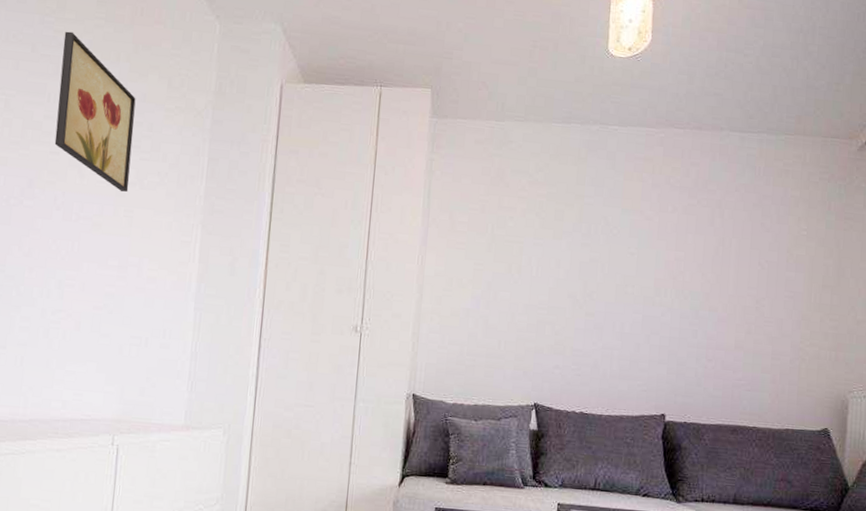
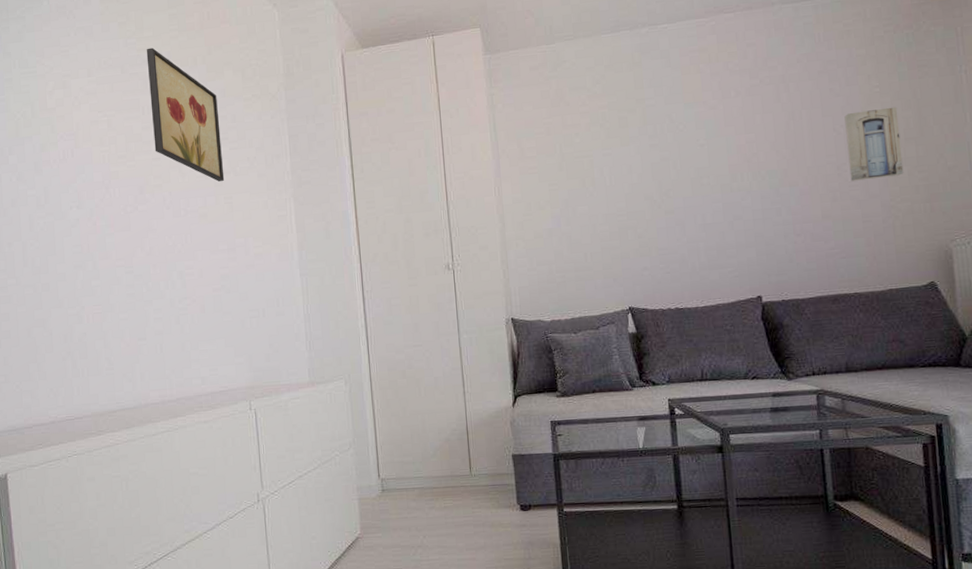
wall art: none [767,250,820,320] -> present [844,106,904,181]

